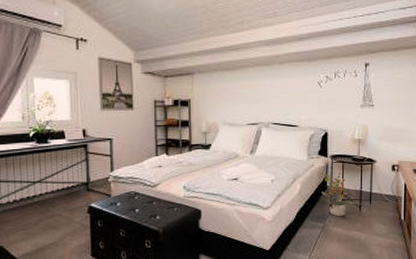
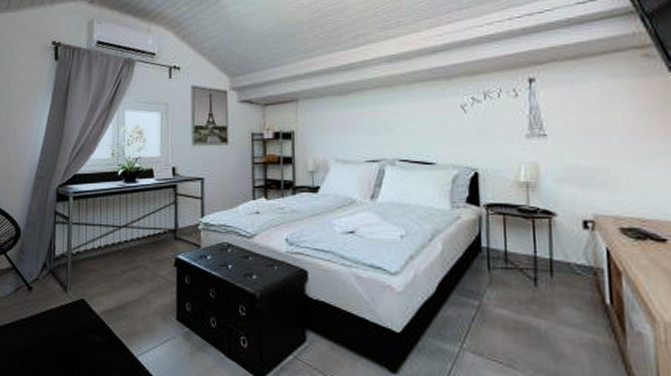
potted plant: present [318,170,357,217] -> none [467,225,530,293]

